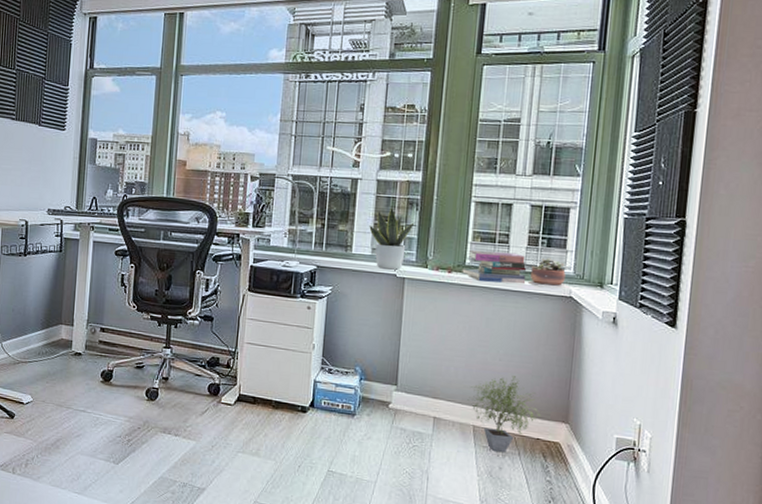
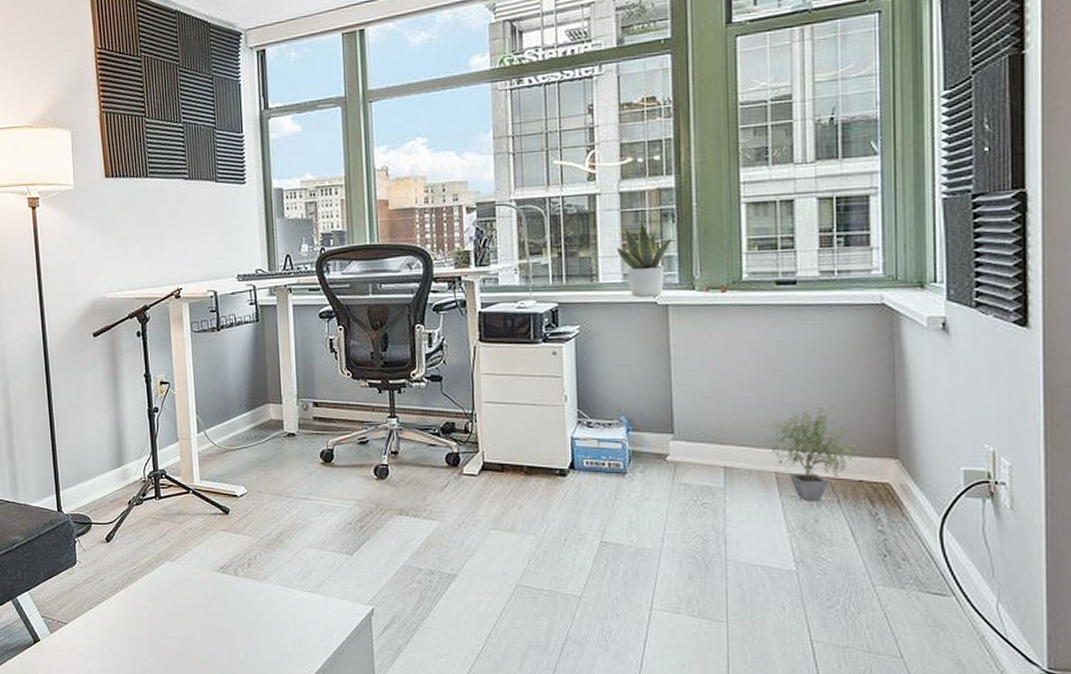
books: present [462,250,527,285] -> none [739,258,823,299]
succulent plant: present [527,258,570,290] -> none [824,260,881,297]

